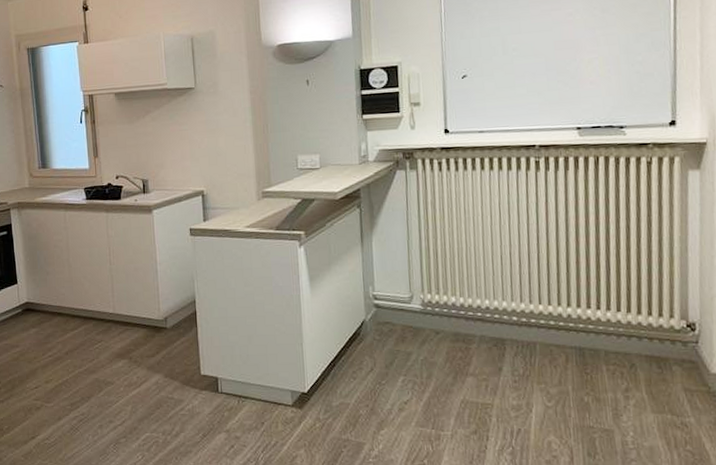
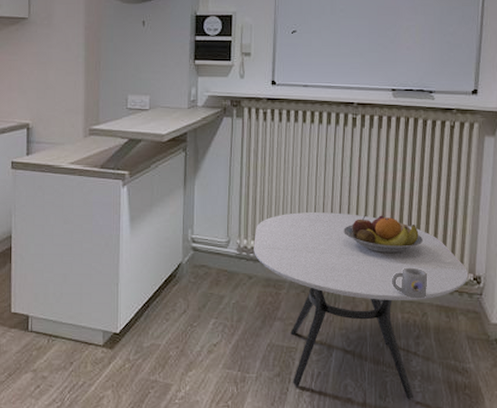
dining table: none [438,261,681,458] -> present [254,212,469,400]
fruit bowl: none [534,262,626,303] -> present [343,215,424,254]
mug: none [592,316,634,350] -> present [392,267,428,299]

